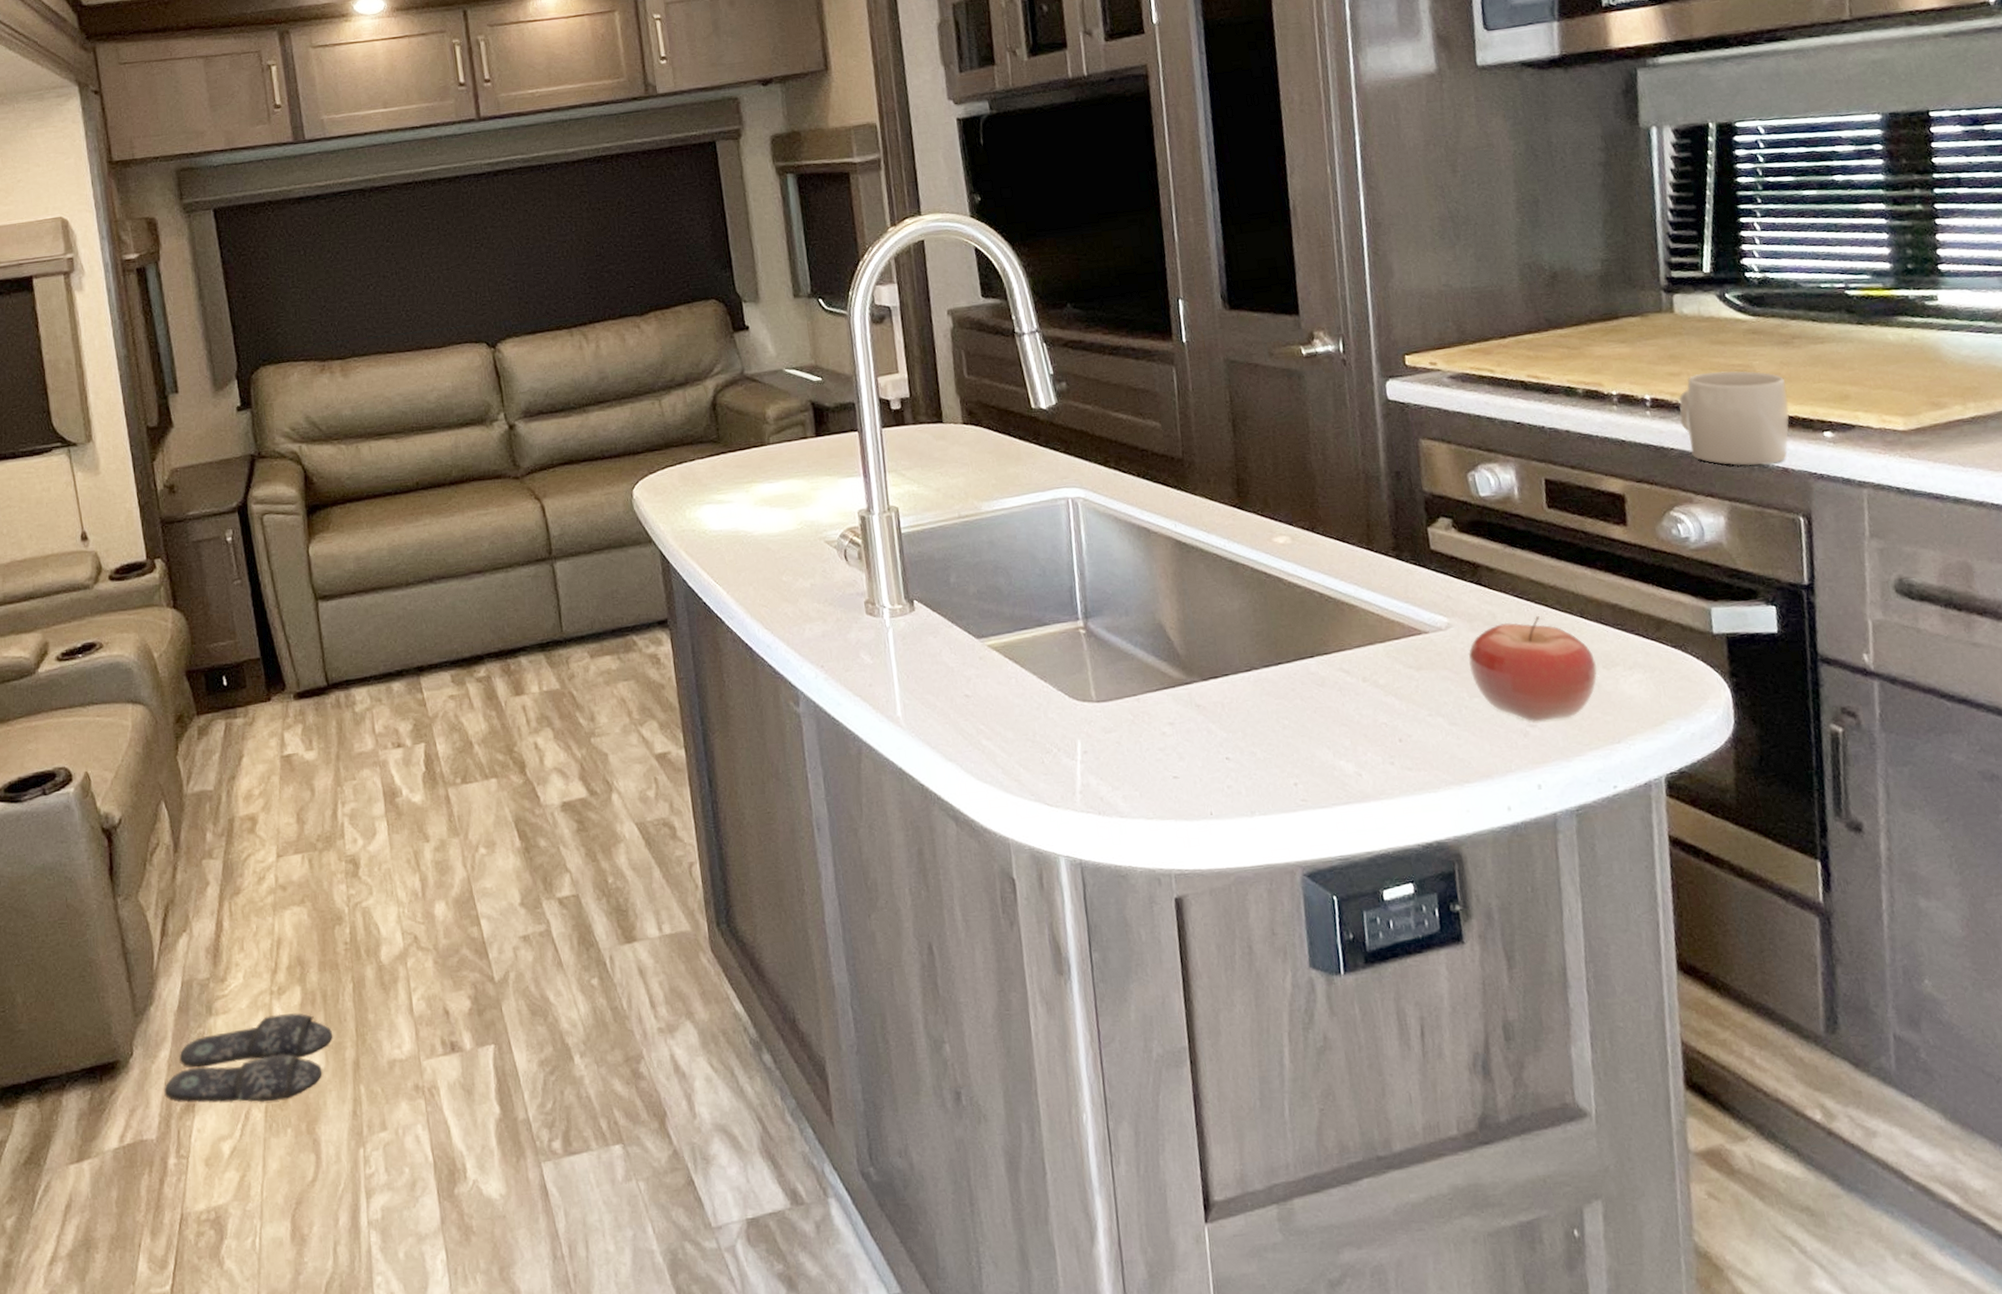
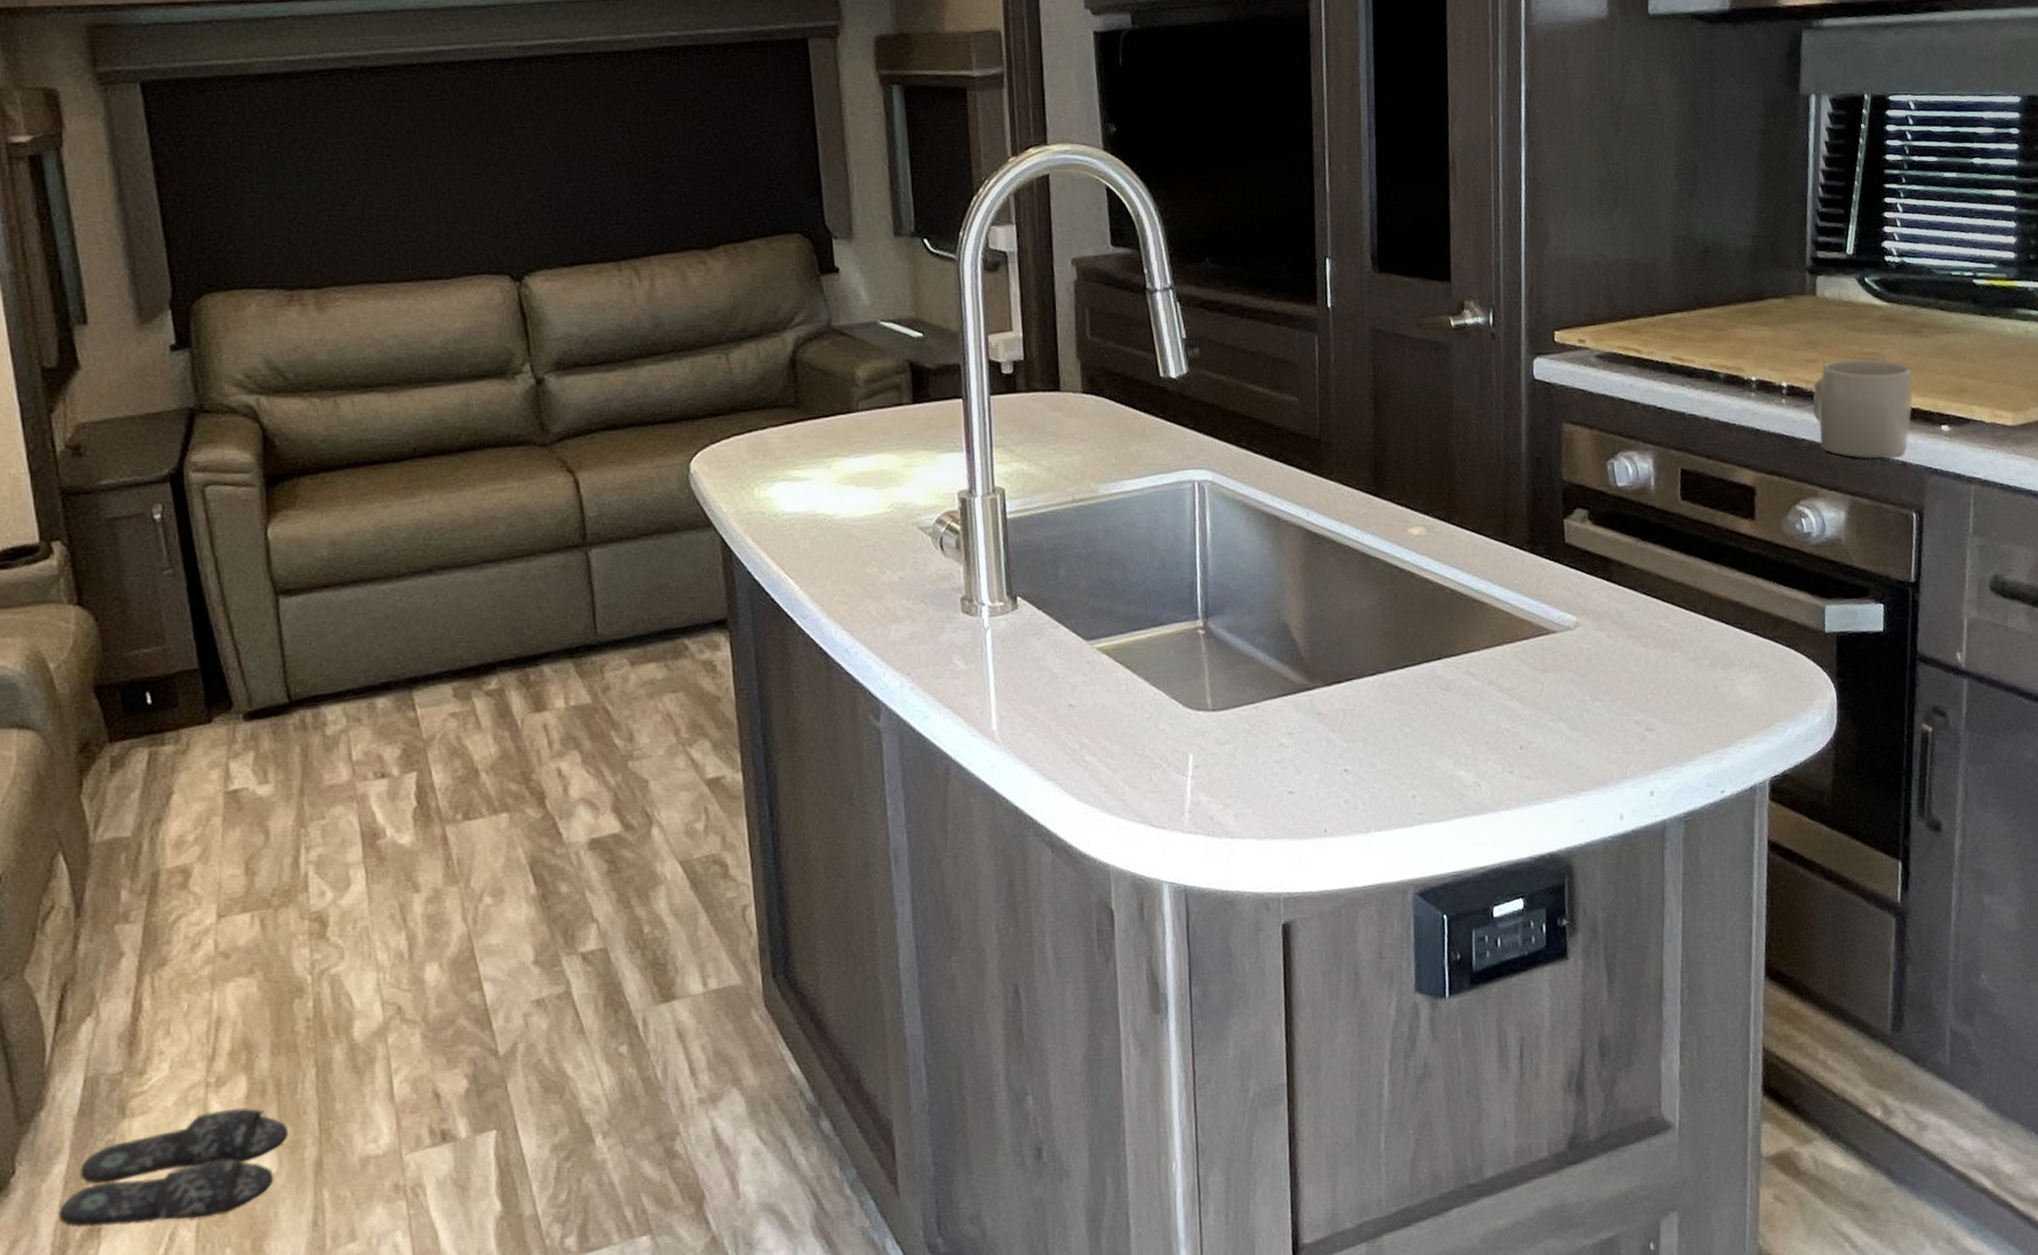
fruit: present [1468,616,1597,722] -> none [1593,614,1715,726]

